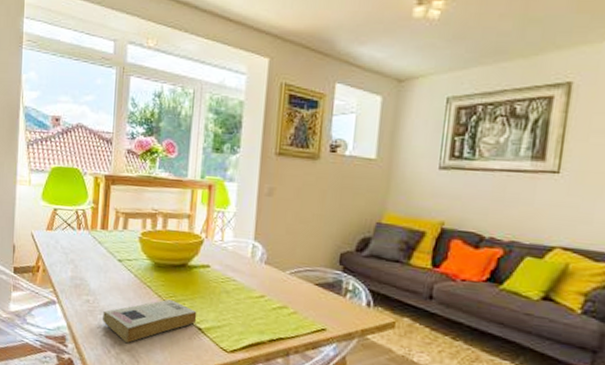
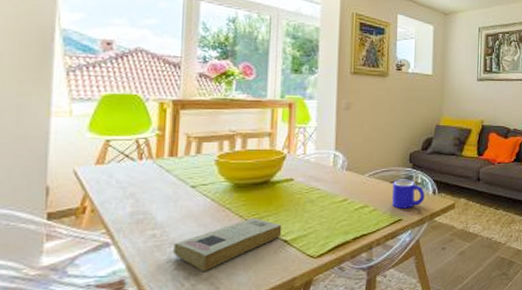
mug: none [315,282,356,319] -> present [392,179,425,209]

